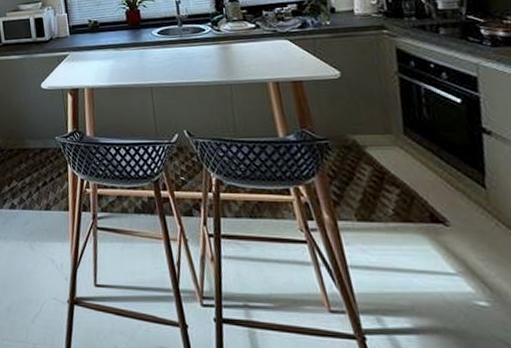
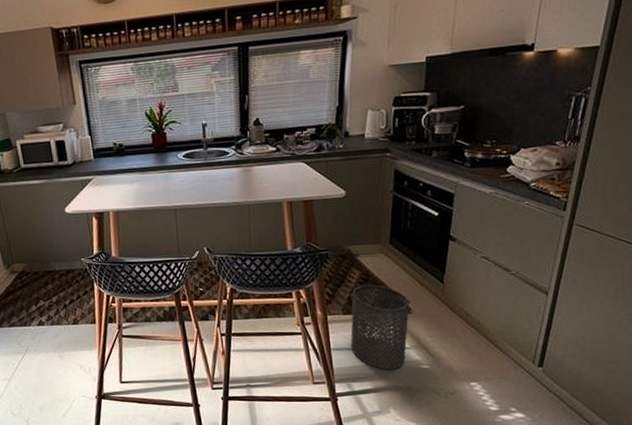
trash can: none [363,184,453,303] -> present [350,284,411,370]

